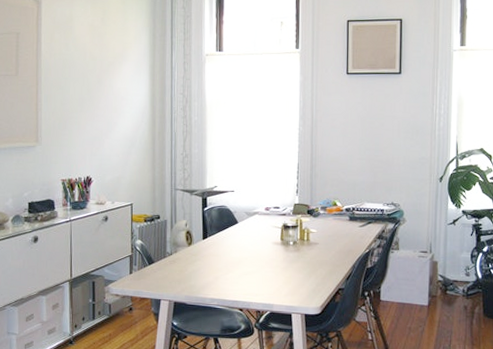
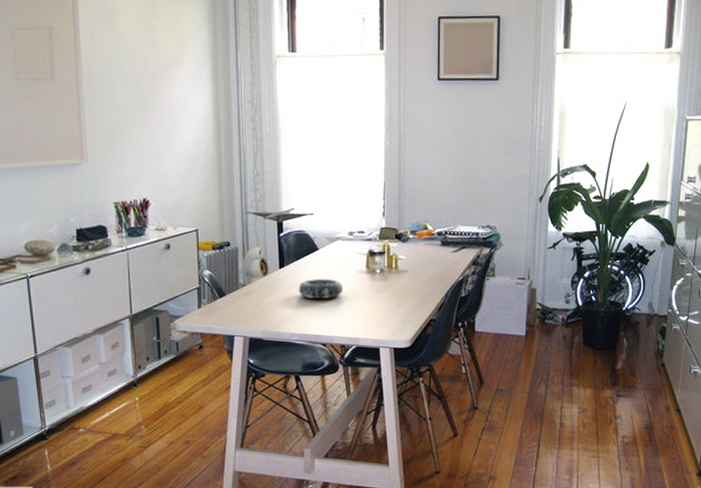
decorative bowl: none [219,249,260,268] -> present [298,279,344,300]

